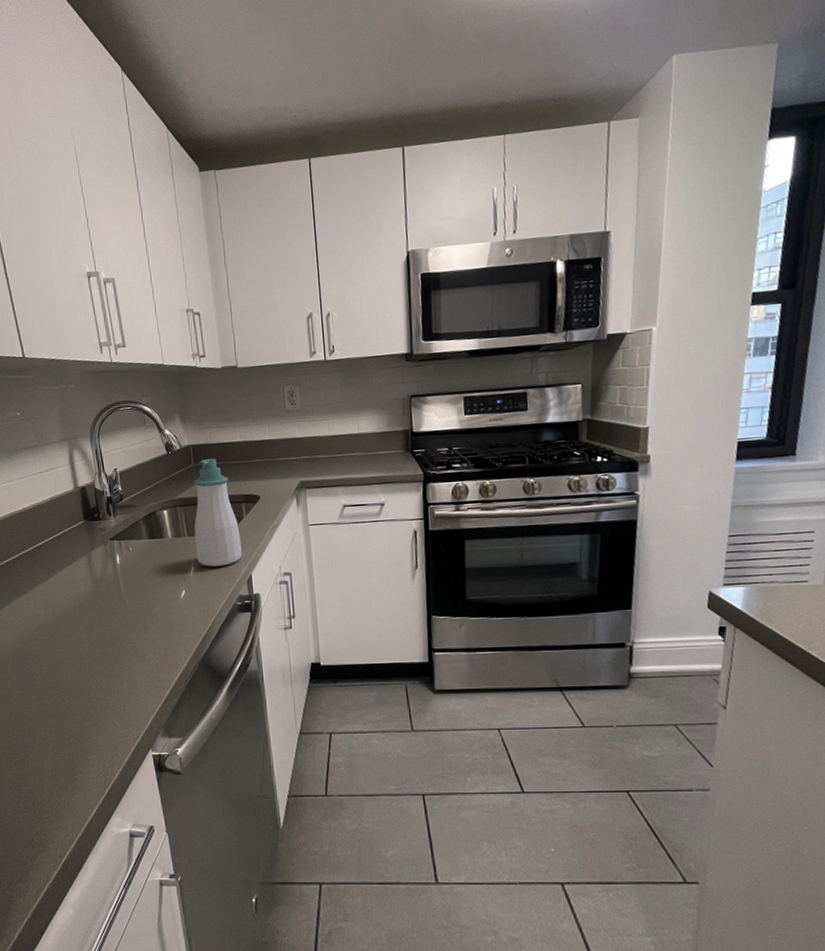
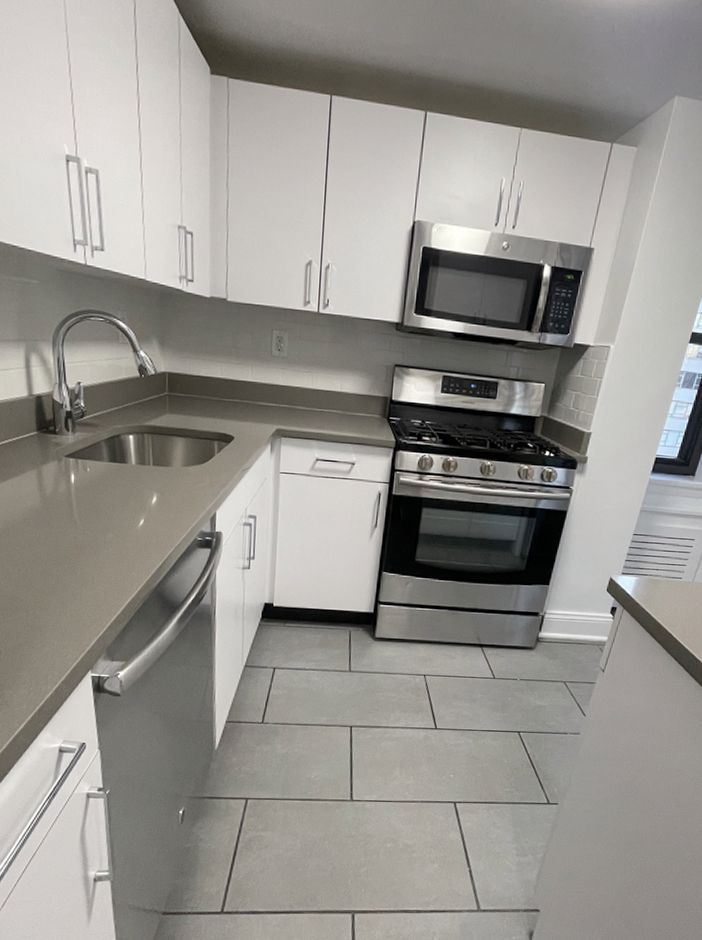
soap bottle: present [193,458,242,567] -> none [160,389,209,501]

